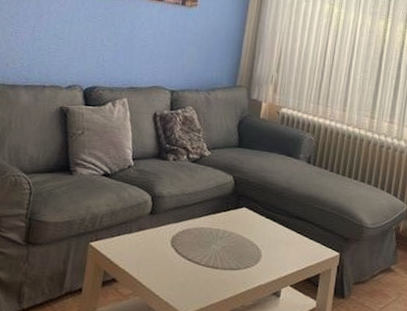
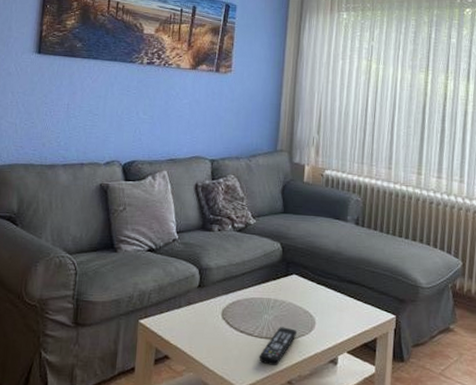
remote control: none [204,257,244,296] -> present [259,327,297,367]

